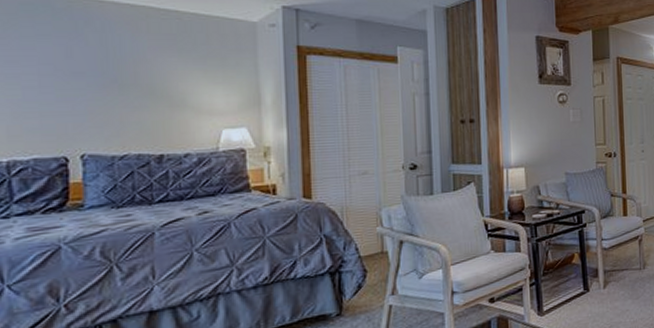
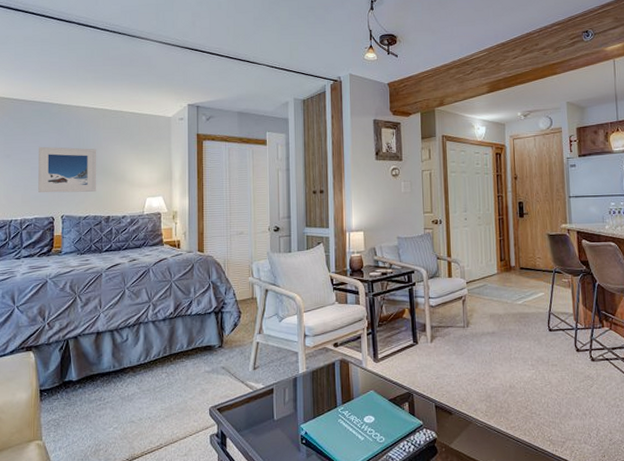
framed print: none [35,56,141,124] -> present [38,146,97,193]

